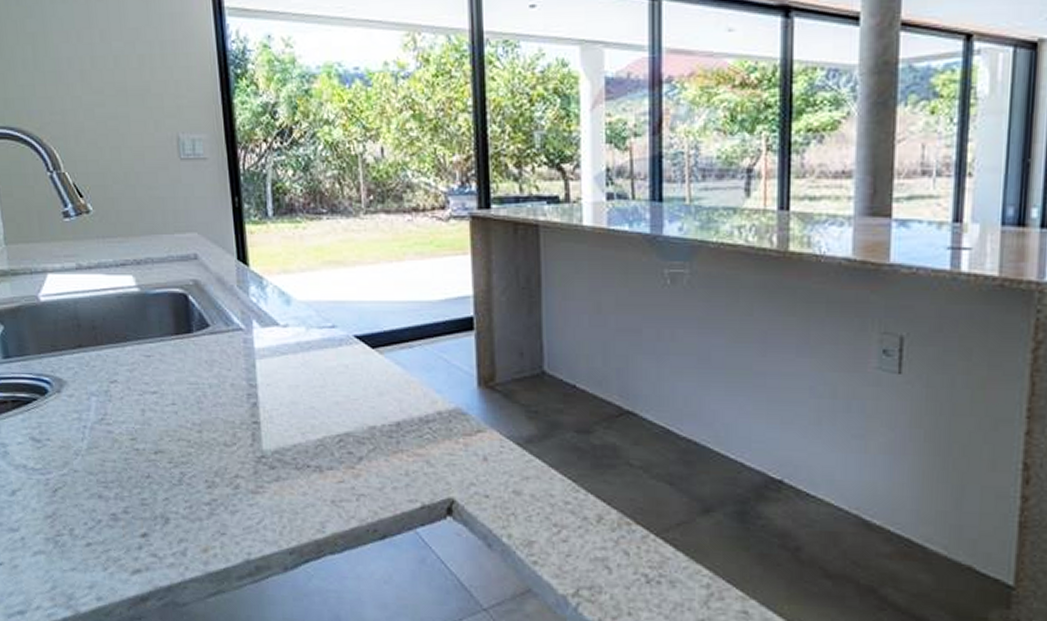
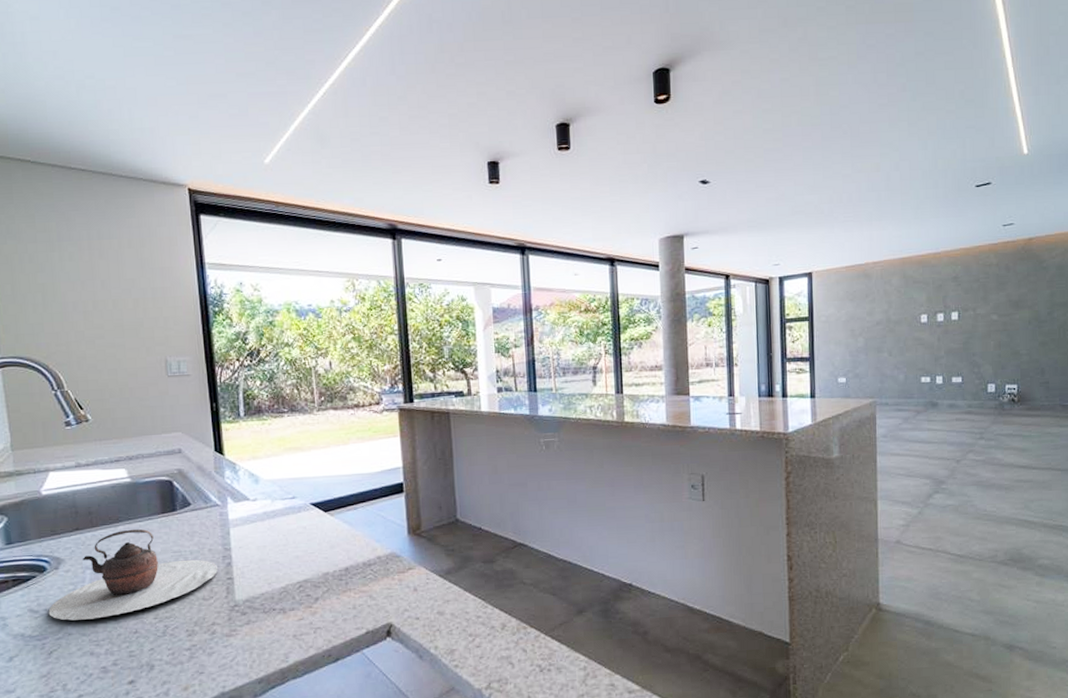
teapot: none [51,351,242,456] -> present [48,528,219,621]

